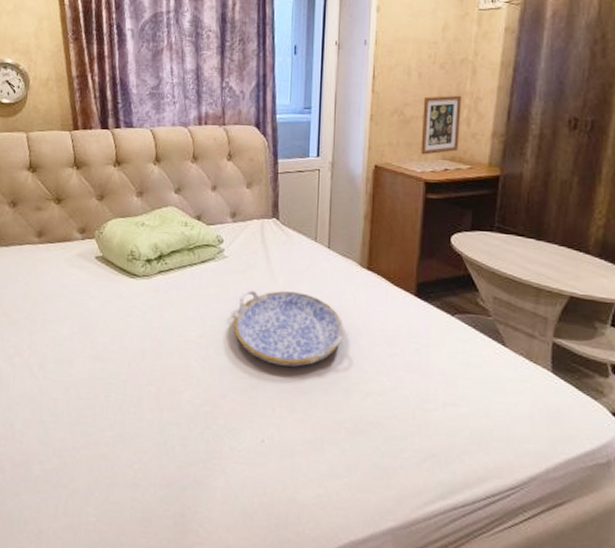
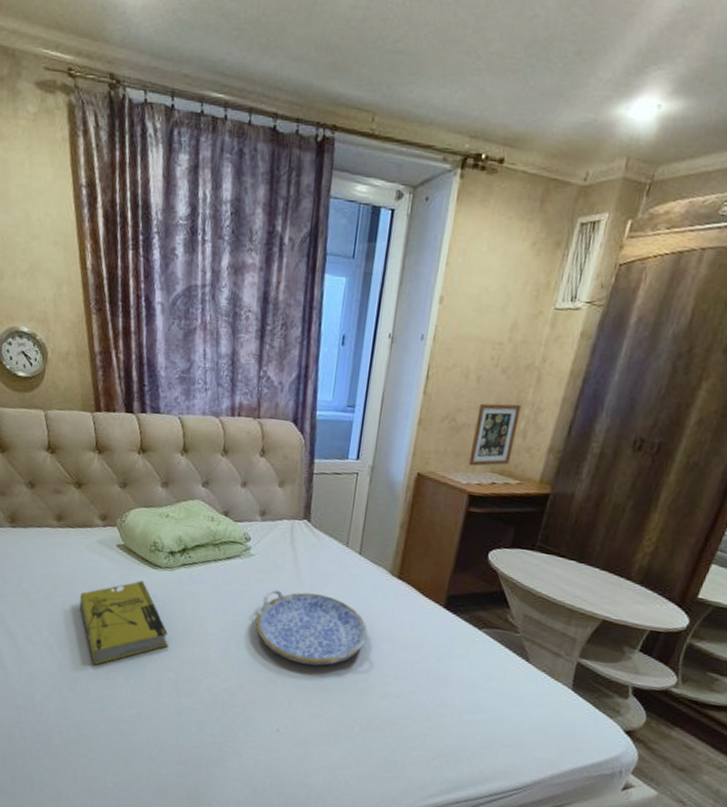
book: none [59,291,149,383] -> present [79,580,169,665]

